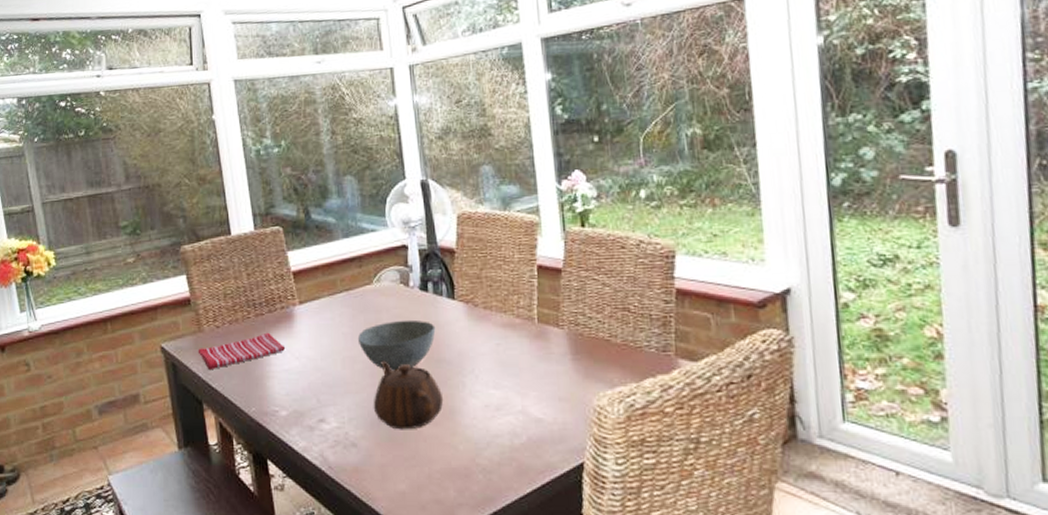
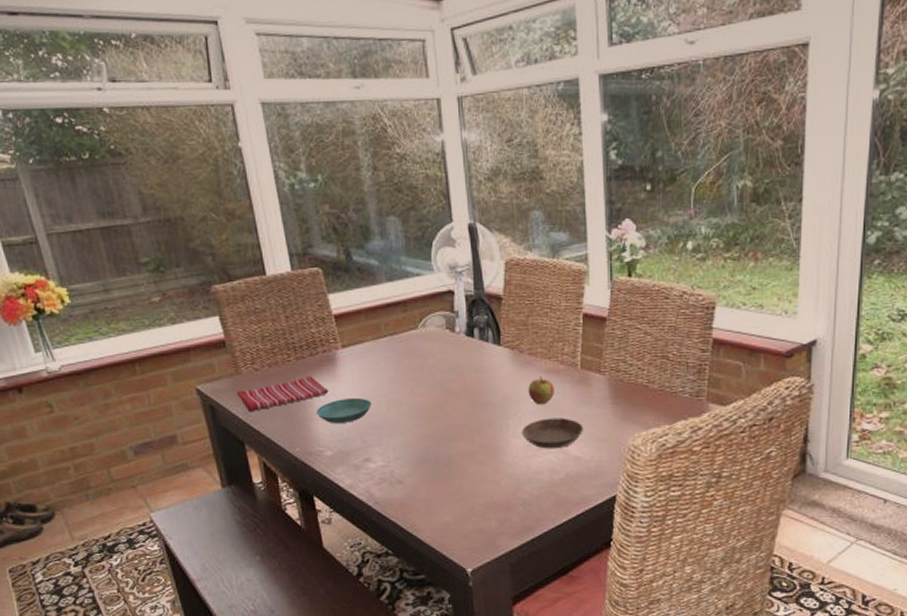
saucer: none [273,354,328,383] -> present [316,397,372,424]
bowl: present [357,319,436,371] -> none [402,364,481,413]
teapot: present [373,360,444,430] -> none [418,403,488,468]
saucer: none [479,375,545,410] -> present [522,418,584,449]
apple: none [484,331,512,362] -> present [528,376,554,405]

